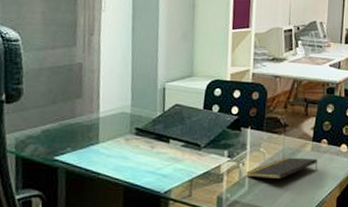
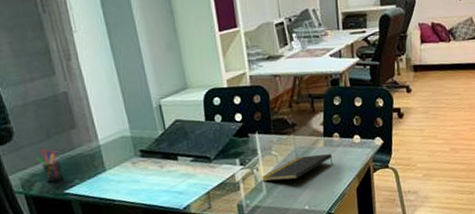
pen holder: none [36,113,58,147] -> present [36,149,64,183]

